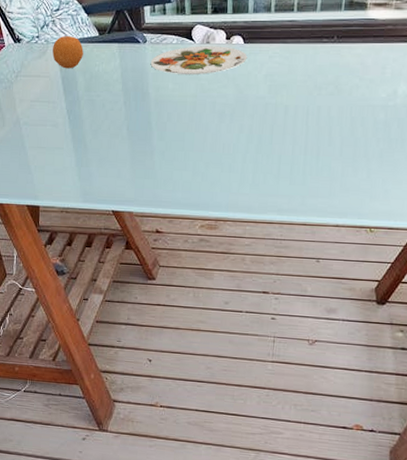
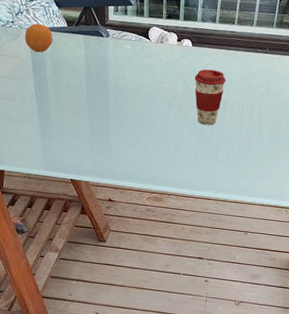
plate: present [150,46,248,75] -> none [111,44,195,69]
coffee cup: none [248,69,286,136] -> present [194,69,226,125]

